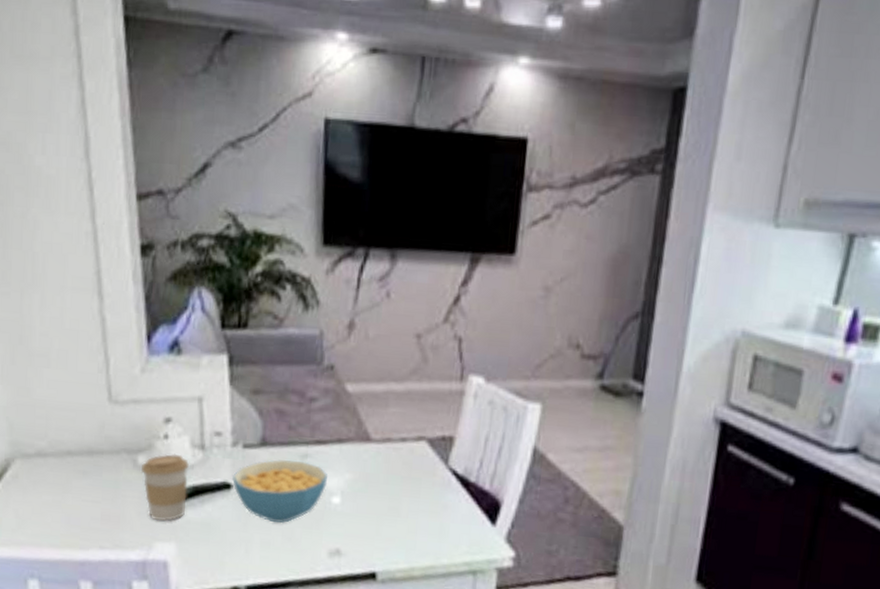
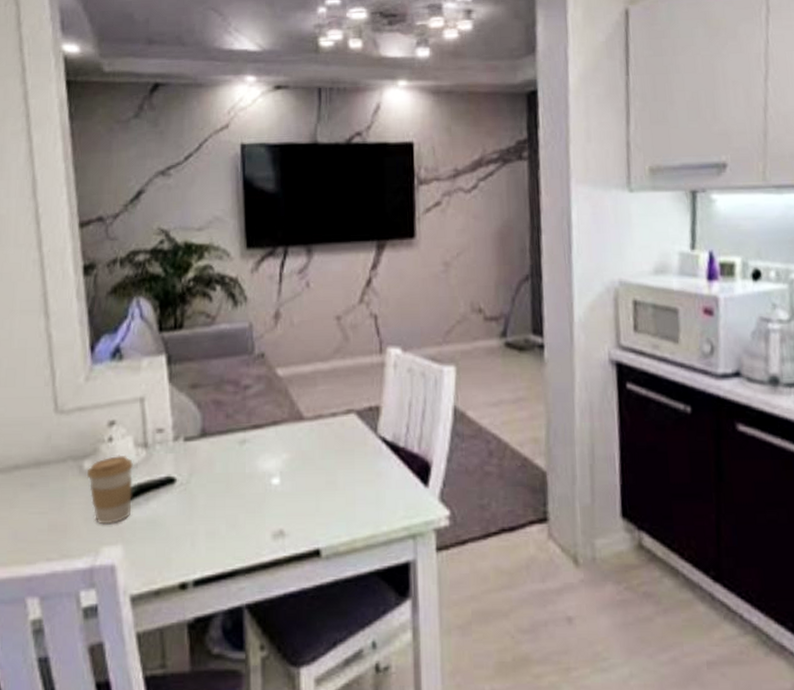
cereal bowl: present [232,460,327,524] -> none [176,446,266,512]

